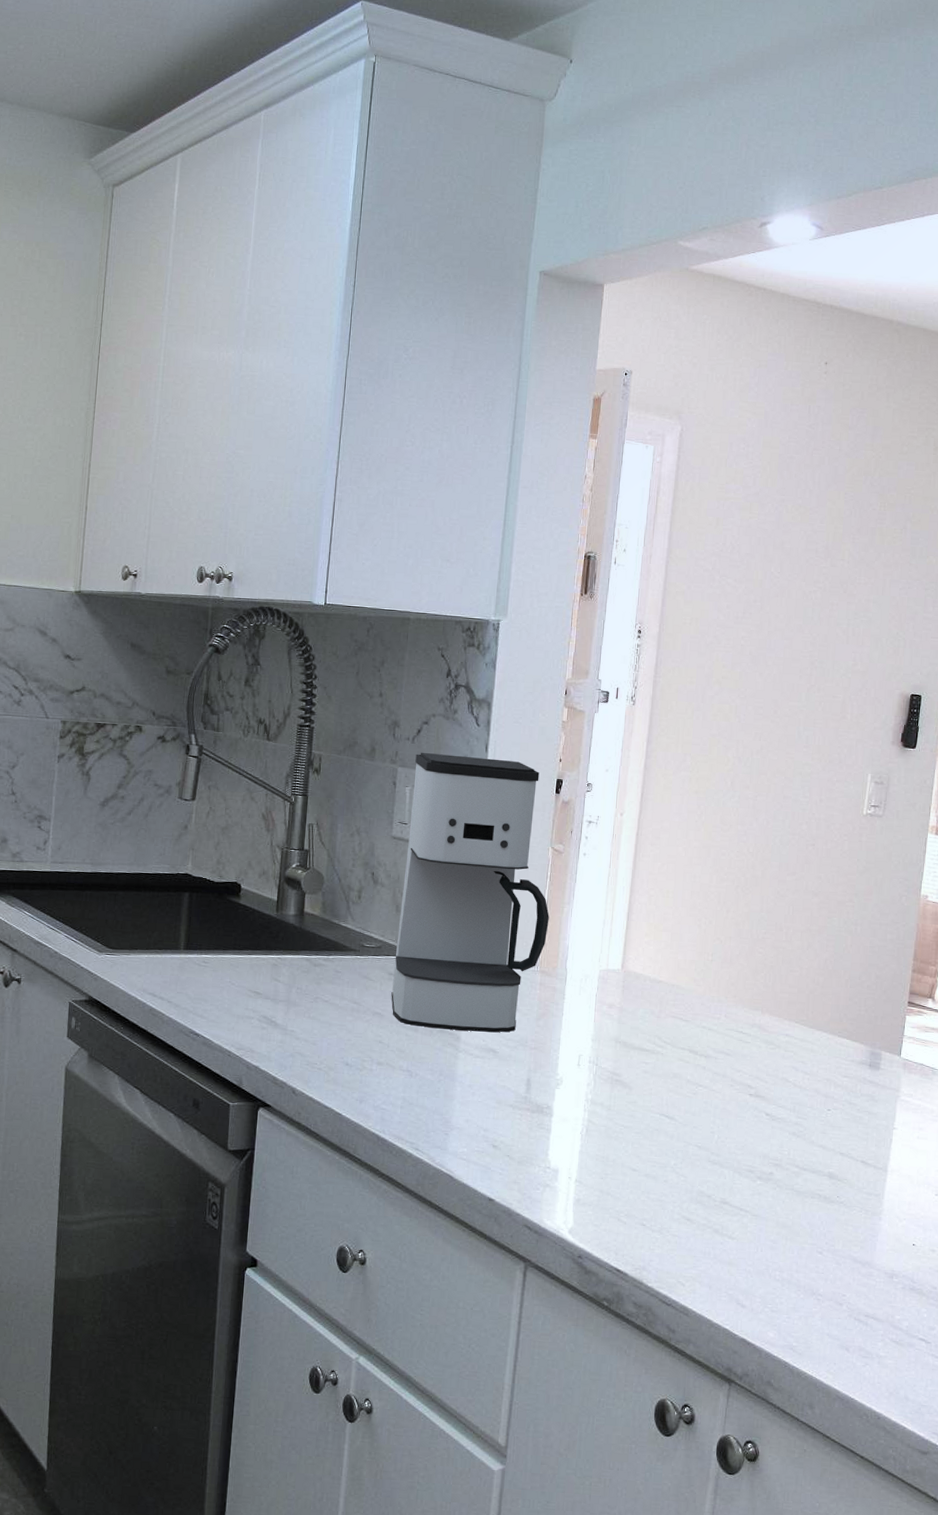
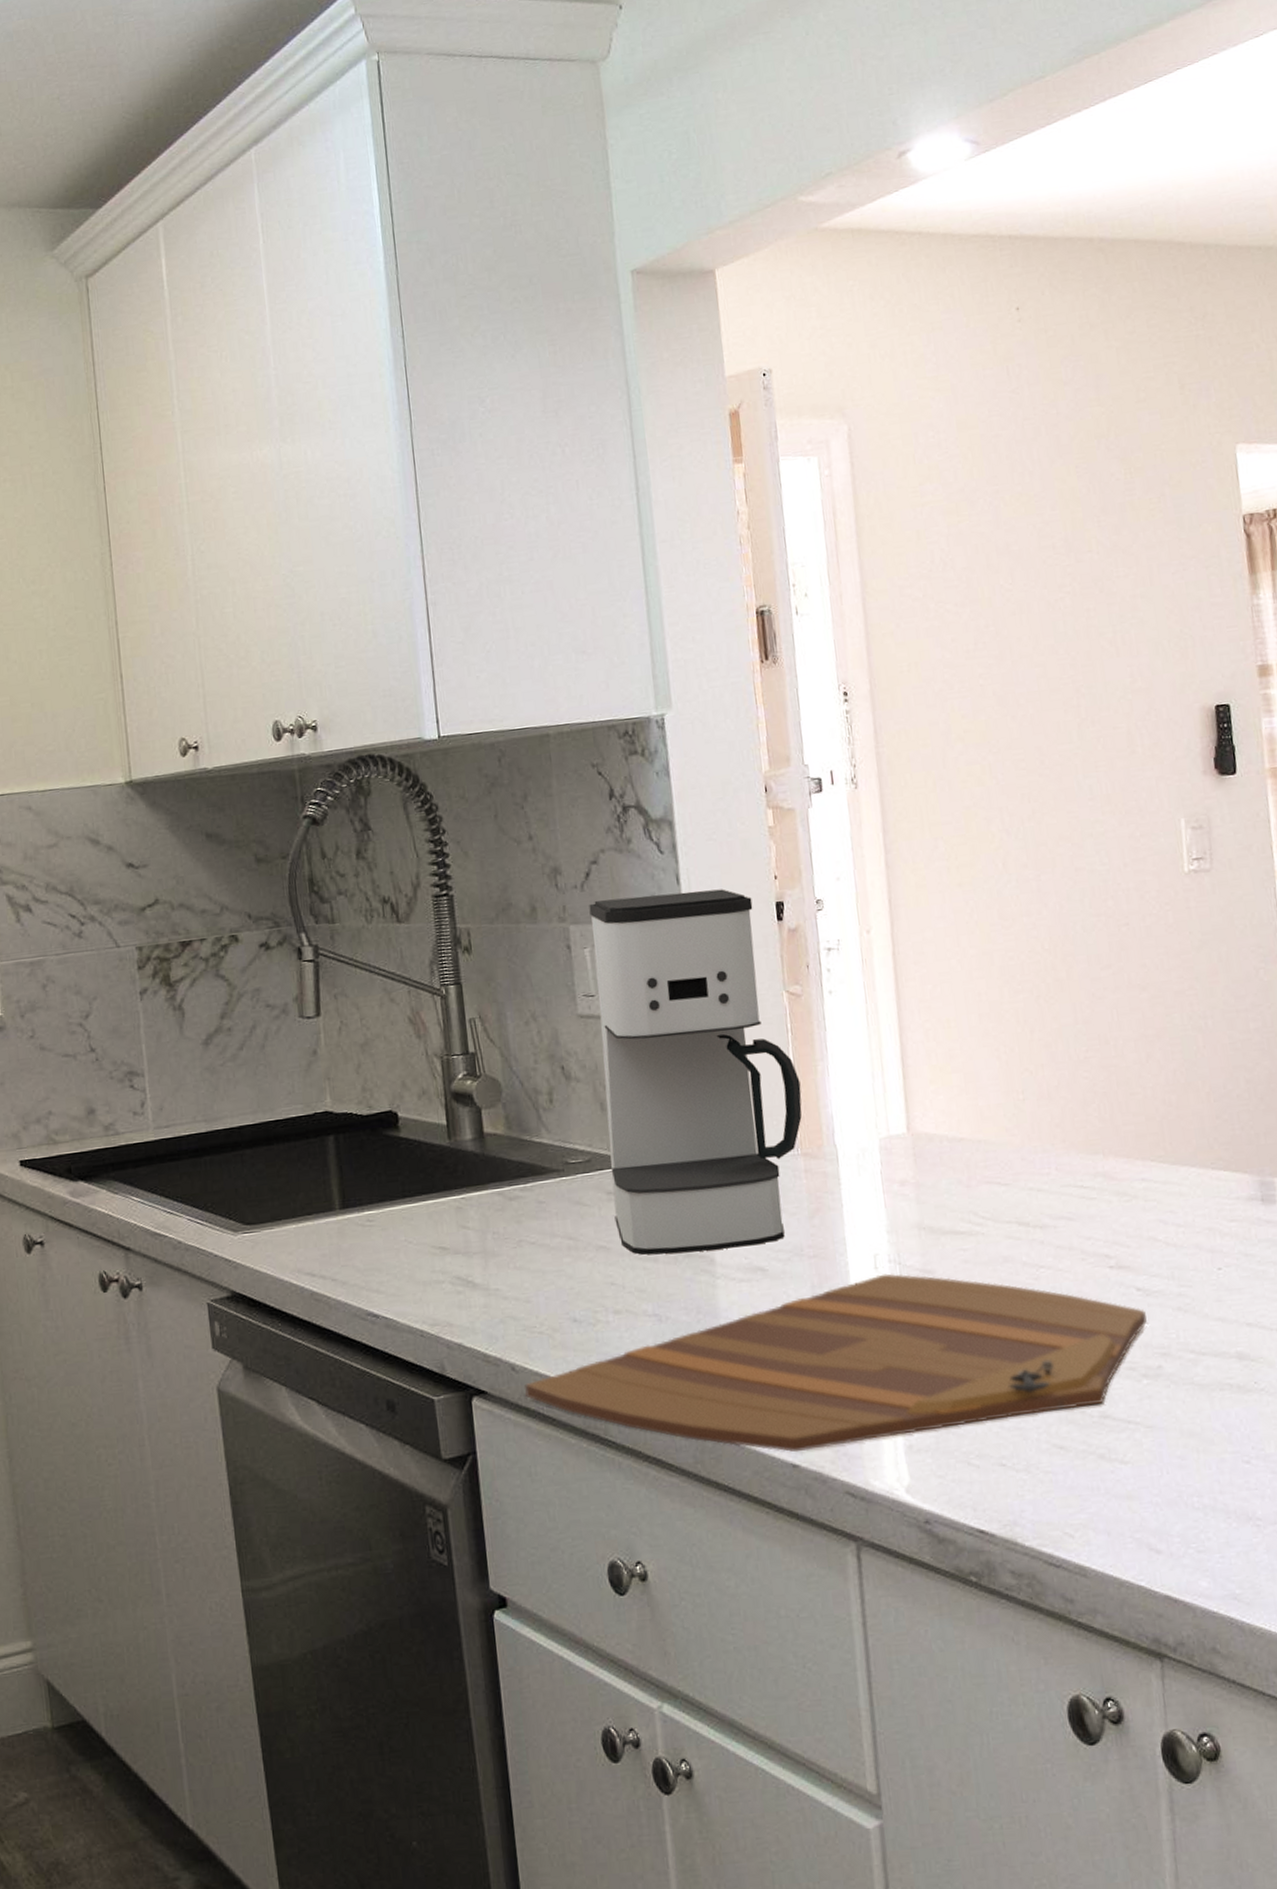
cutting board: none [300,1070,769,1193] -> present [525,1273,1147,1453]

